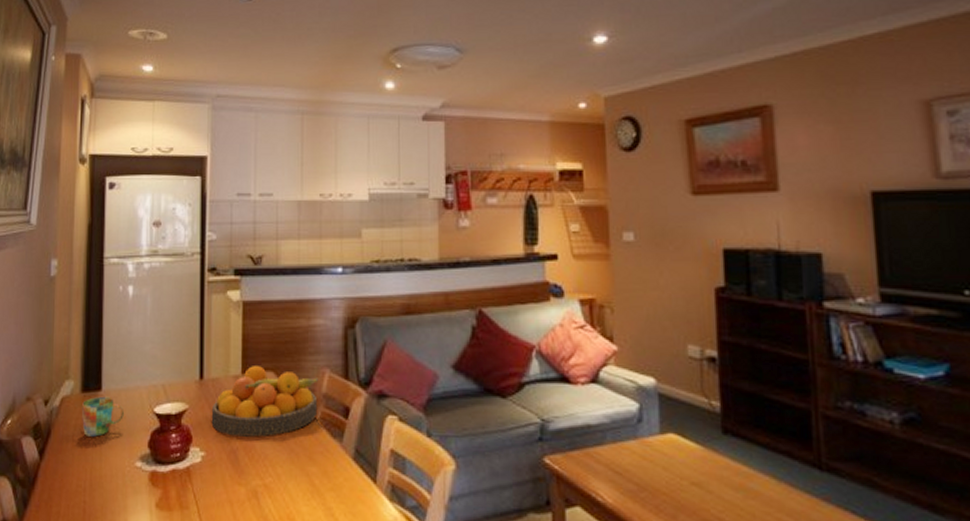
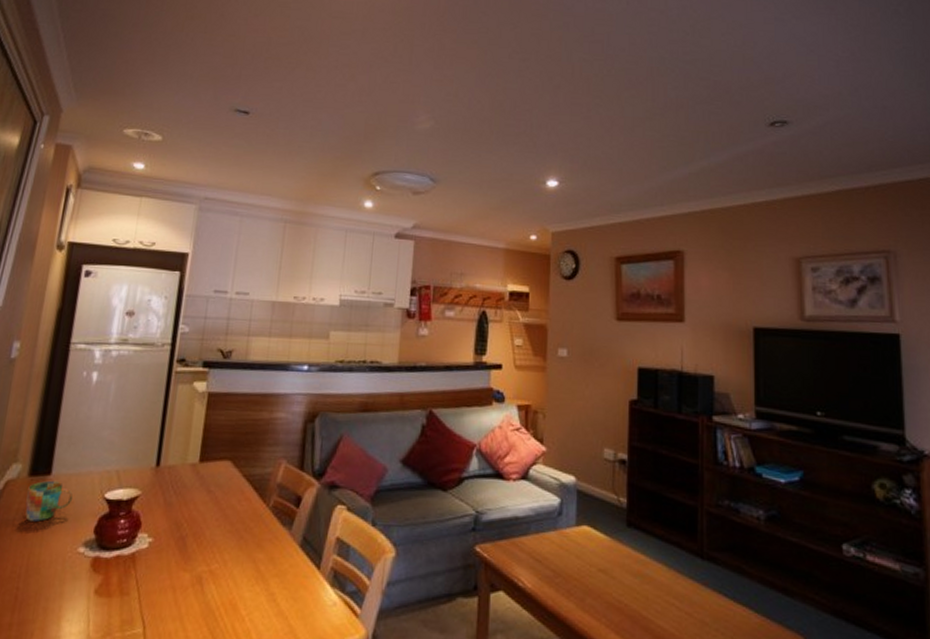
fruit bowl: present [211,366,319,437] -> none [162,455,275,524]

